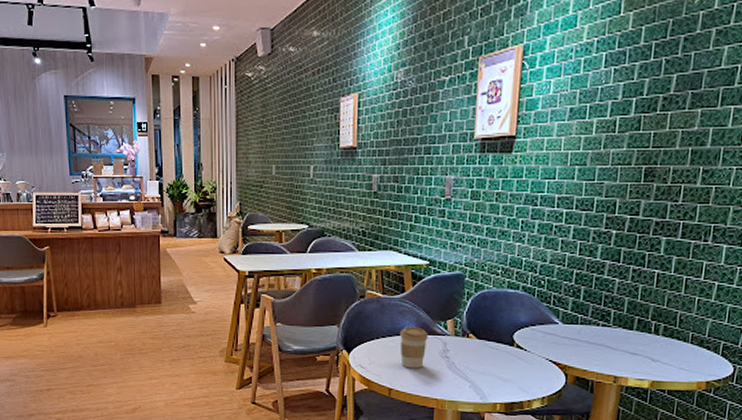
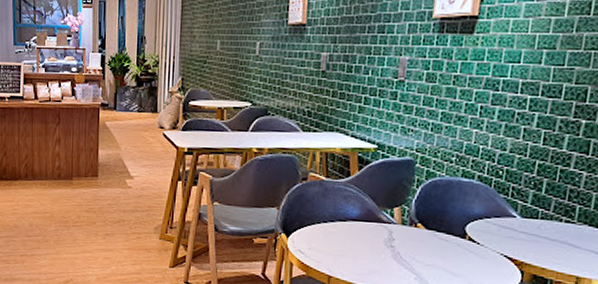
coffee cup: present [400,326,428,369] -> none [342,212,373,257]

